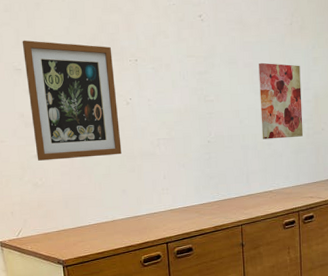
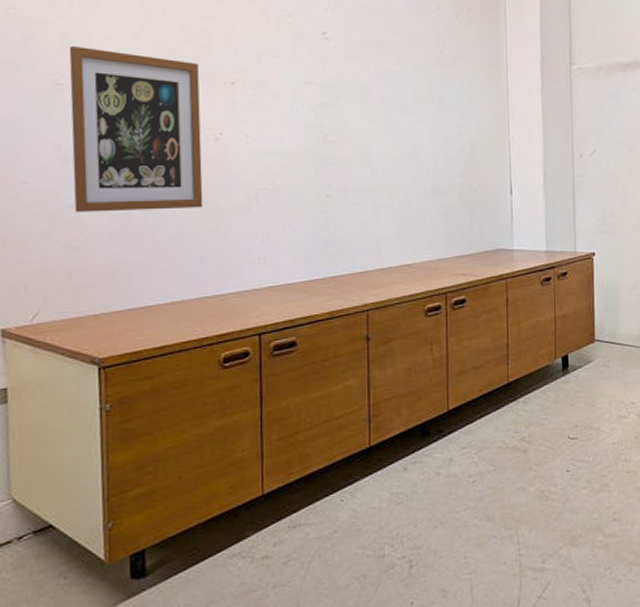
wall art: present [258,62,303,140] -> none [398,97,455,196]

